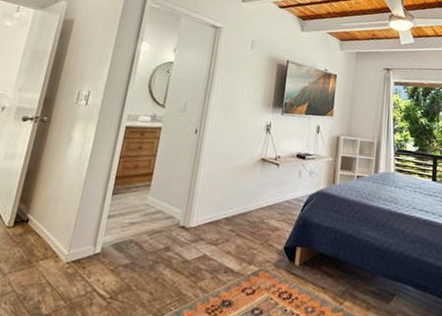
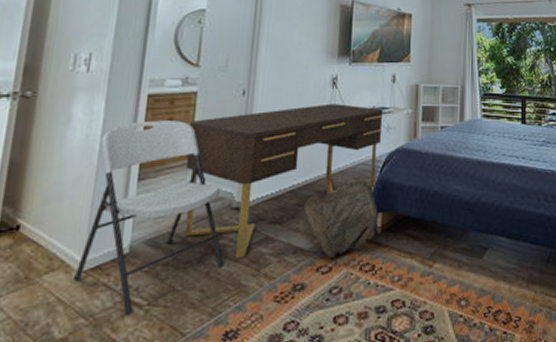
chair: none [59,147,173,304] -> present [72,120,225,315]
desk: none [141,146,308,270] -> present [184,103,383,258]
bag: none [235,216,298,283] -> present [304,181,378,259]

